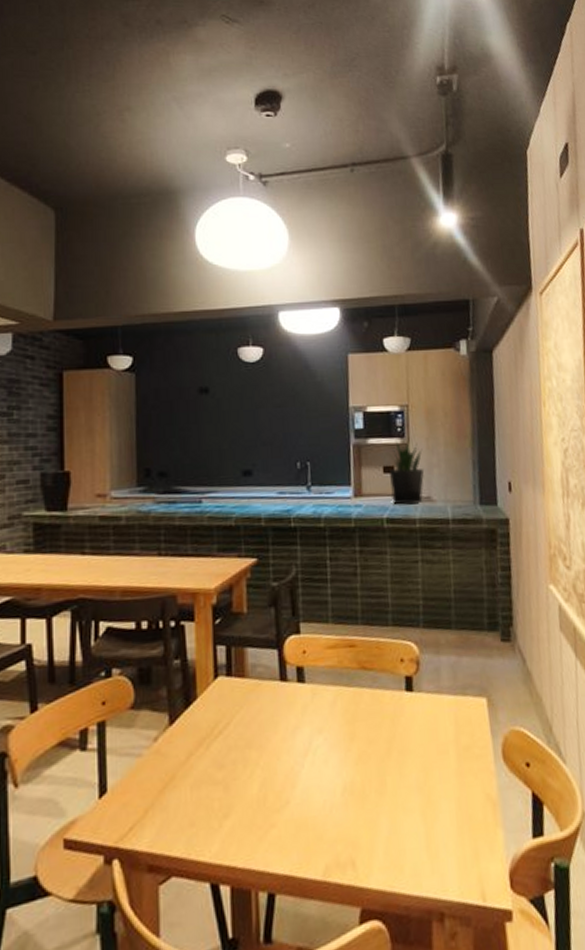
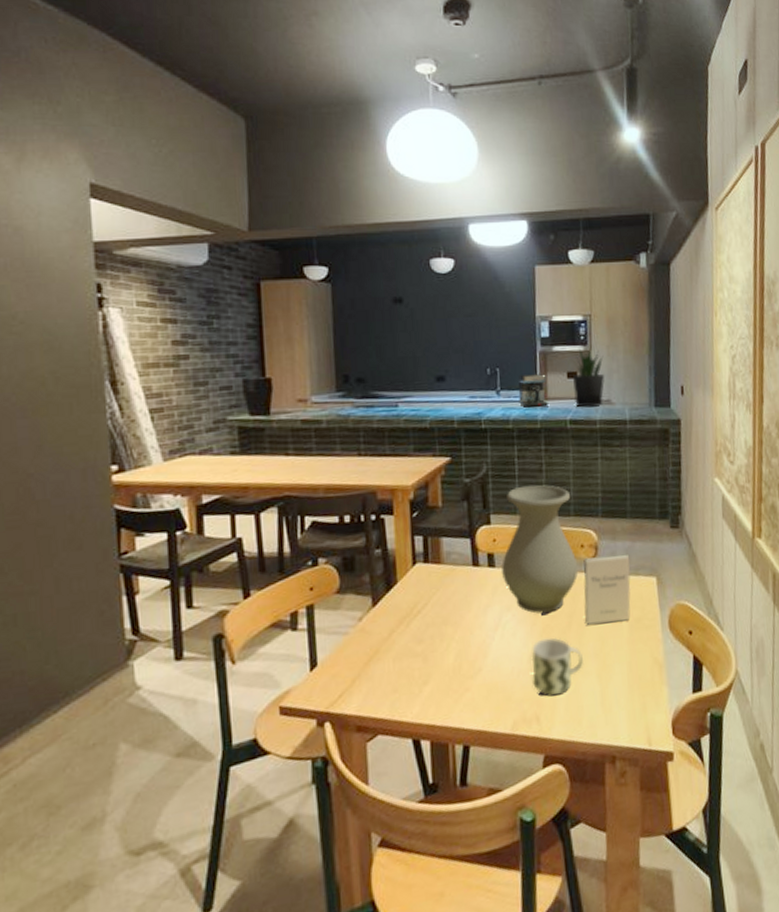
vase: none [312,590,398,738] -> present [501,485,579,614]
coffee maker: none [330,468,363,505] -> present [518,374,548,408]
cup: none [345,766,405,836] -> present [531,637,583,696]
book: none [403,671,459,753] -> present [583,555,631,625]

